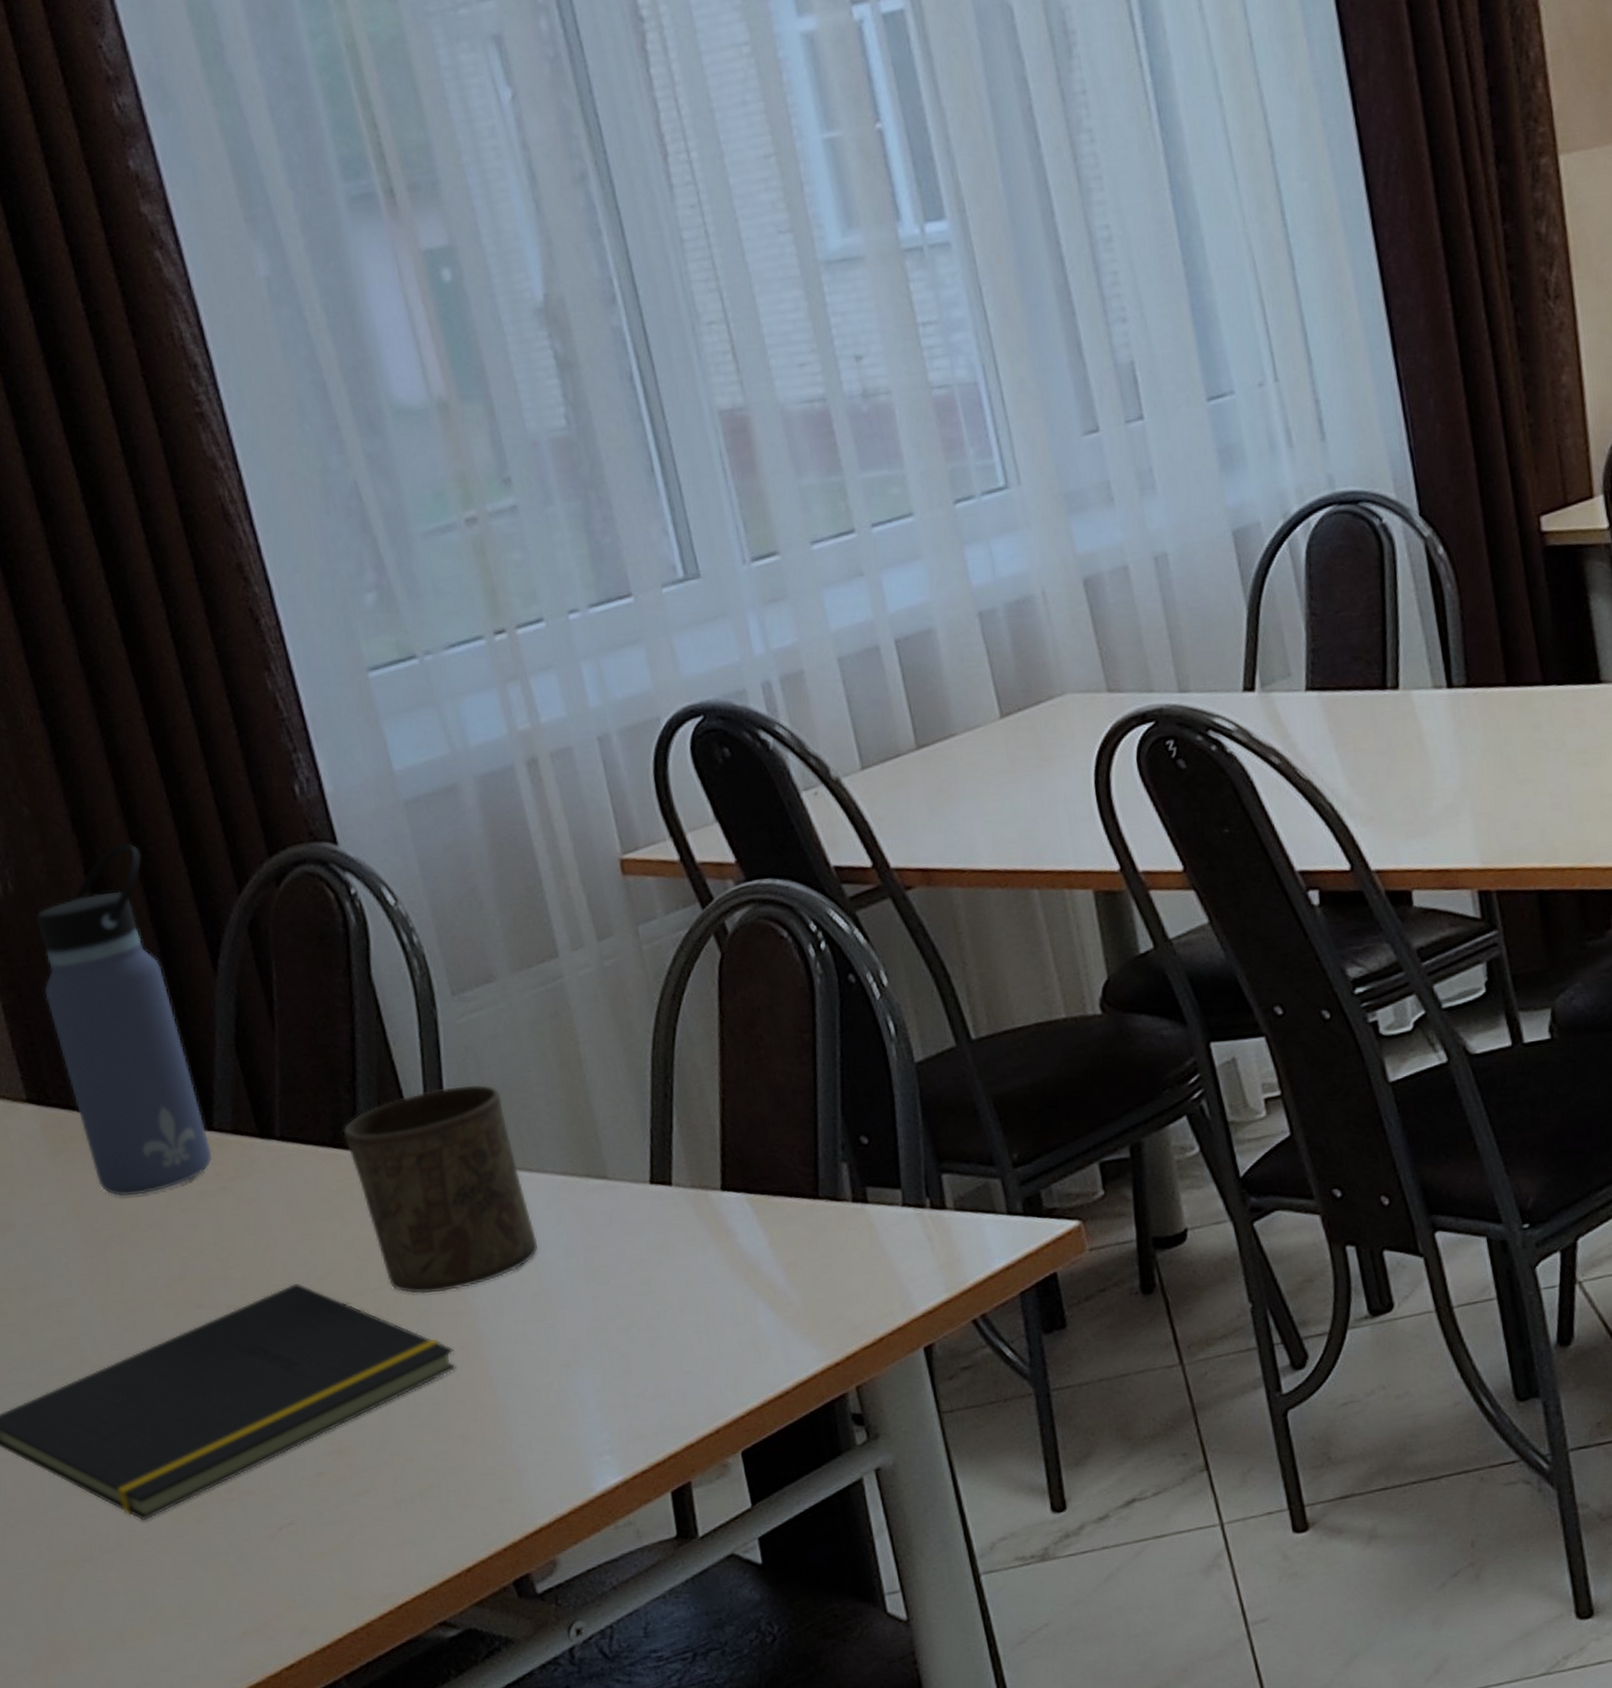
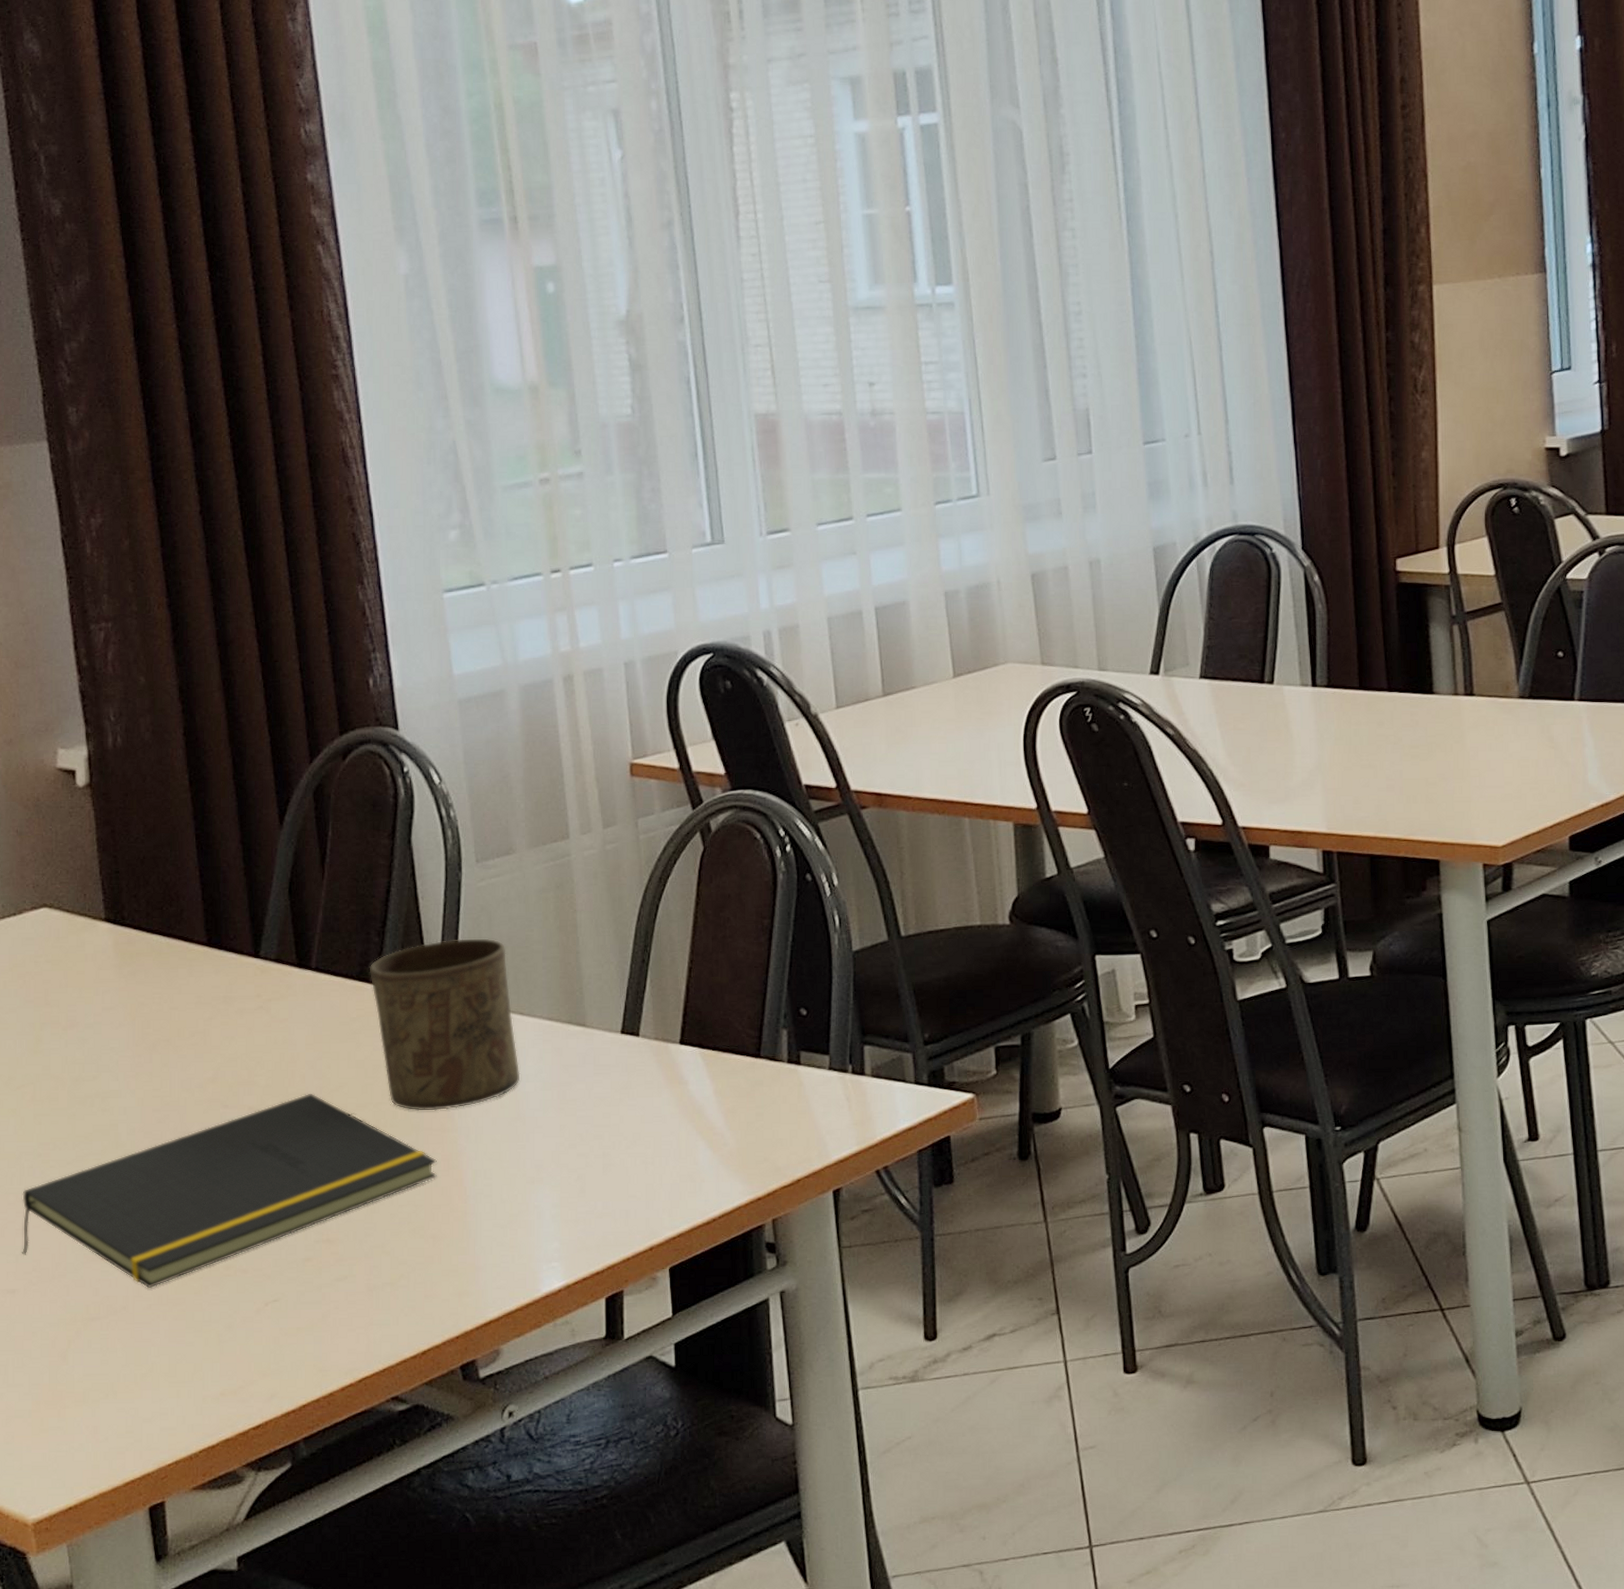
water bottle: present [36,842,213,1197] -> none [134,713,255,1007]

